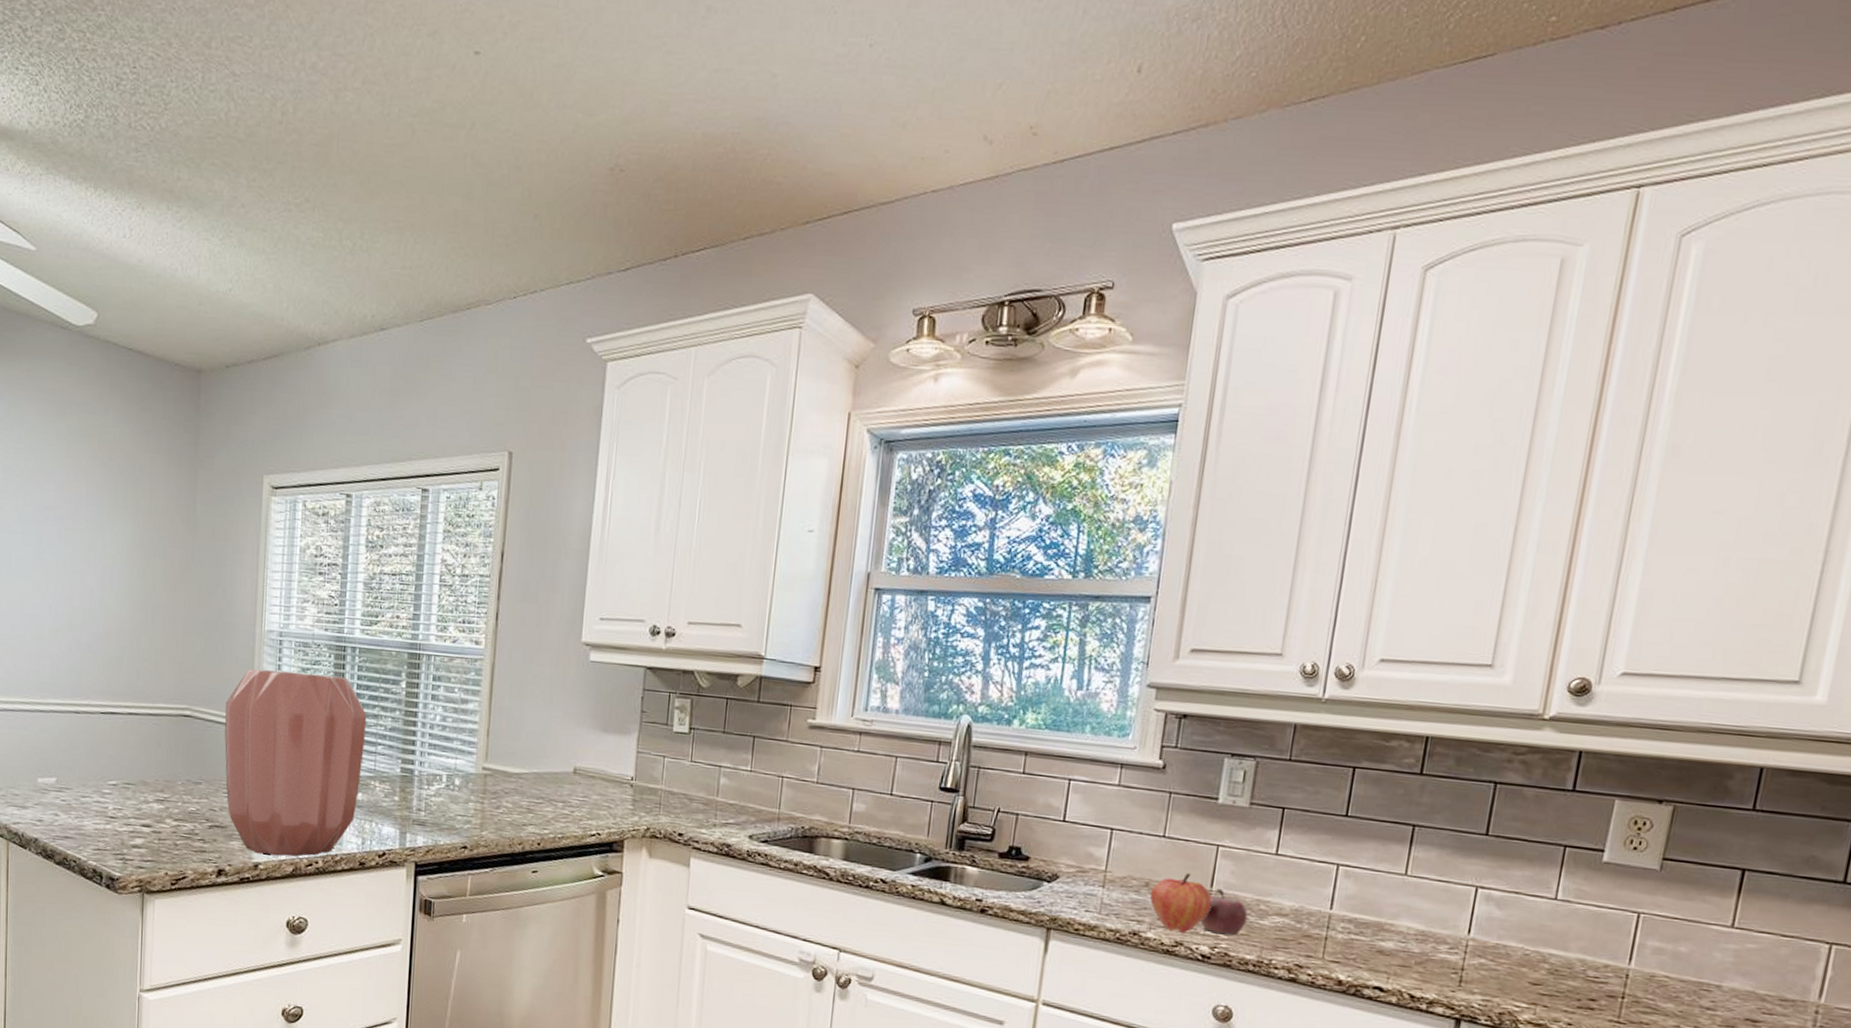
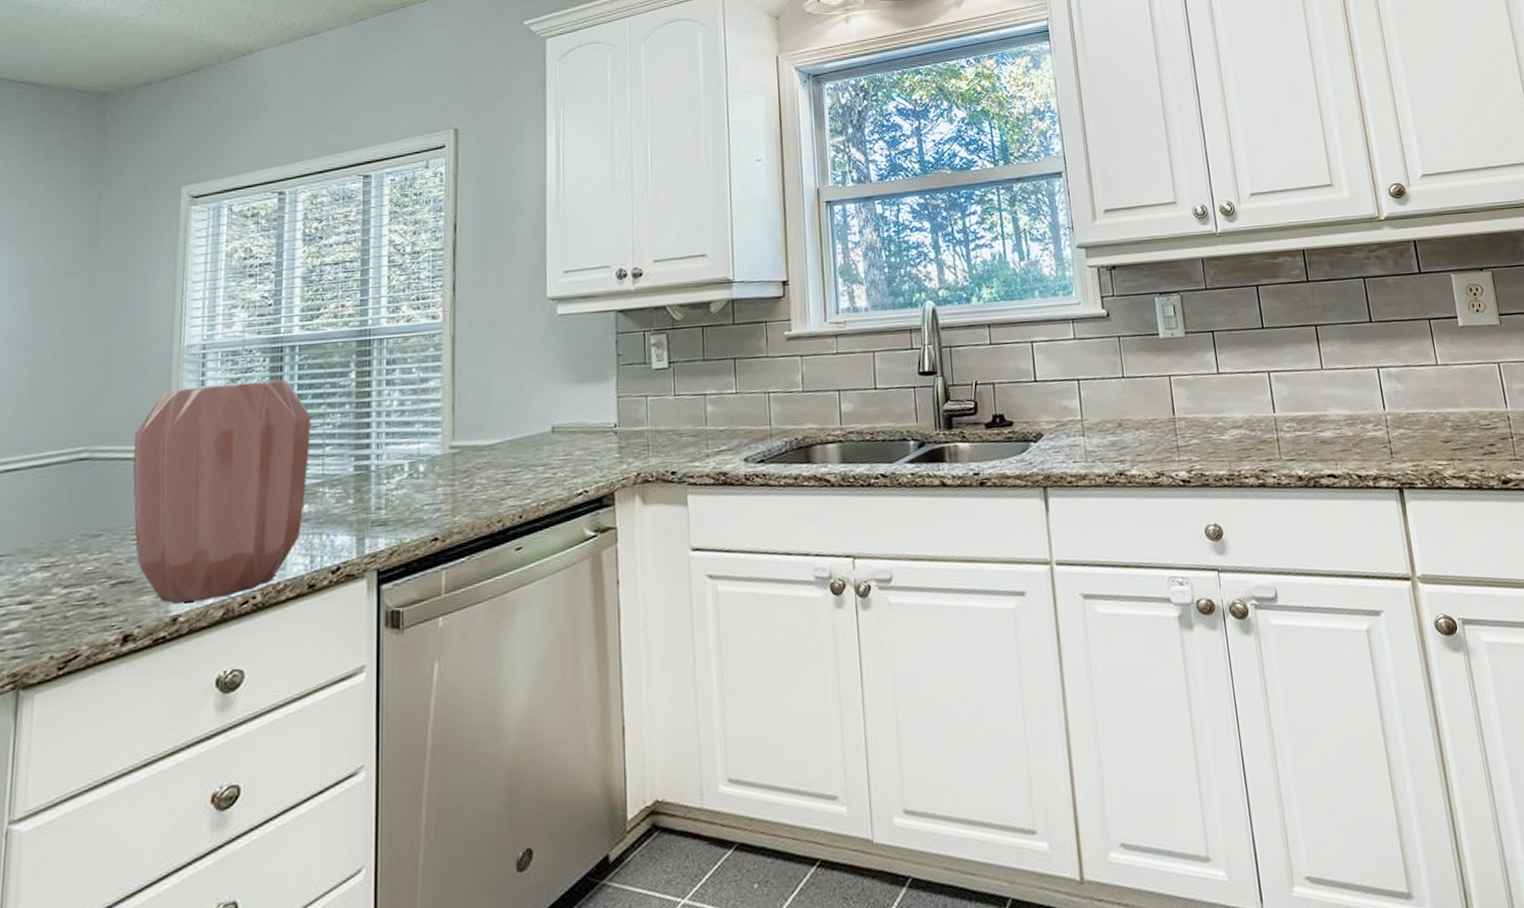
fruit: present [1149,873,1213,933] -> none [1124,406,1179,465]
fruit: present [1200,888,1248,936] -> none [1173,414,1211,457]

